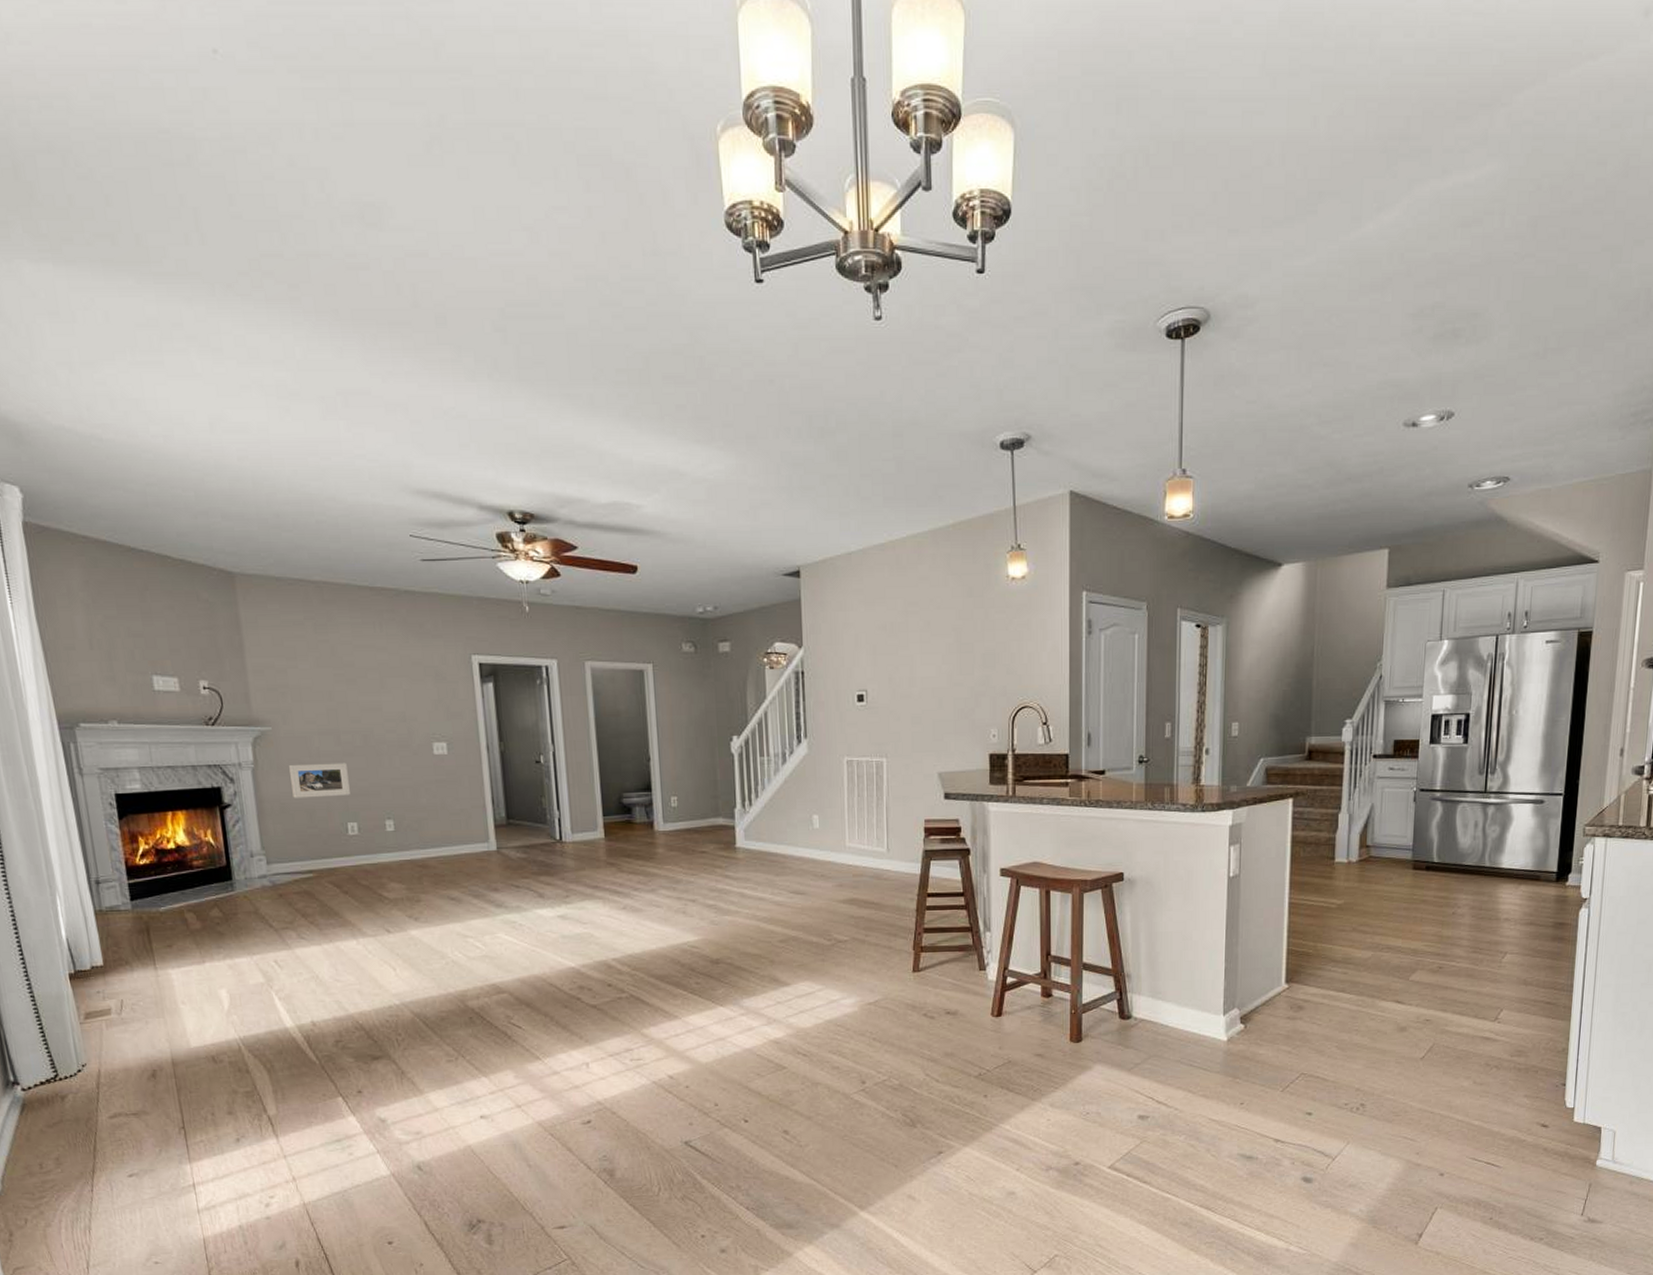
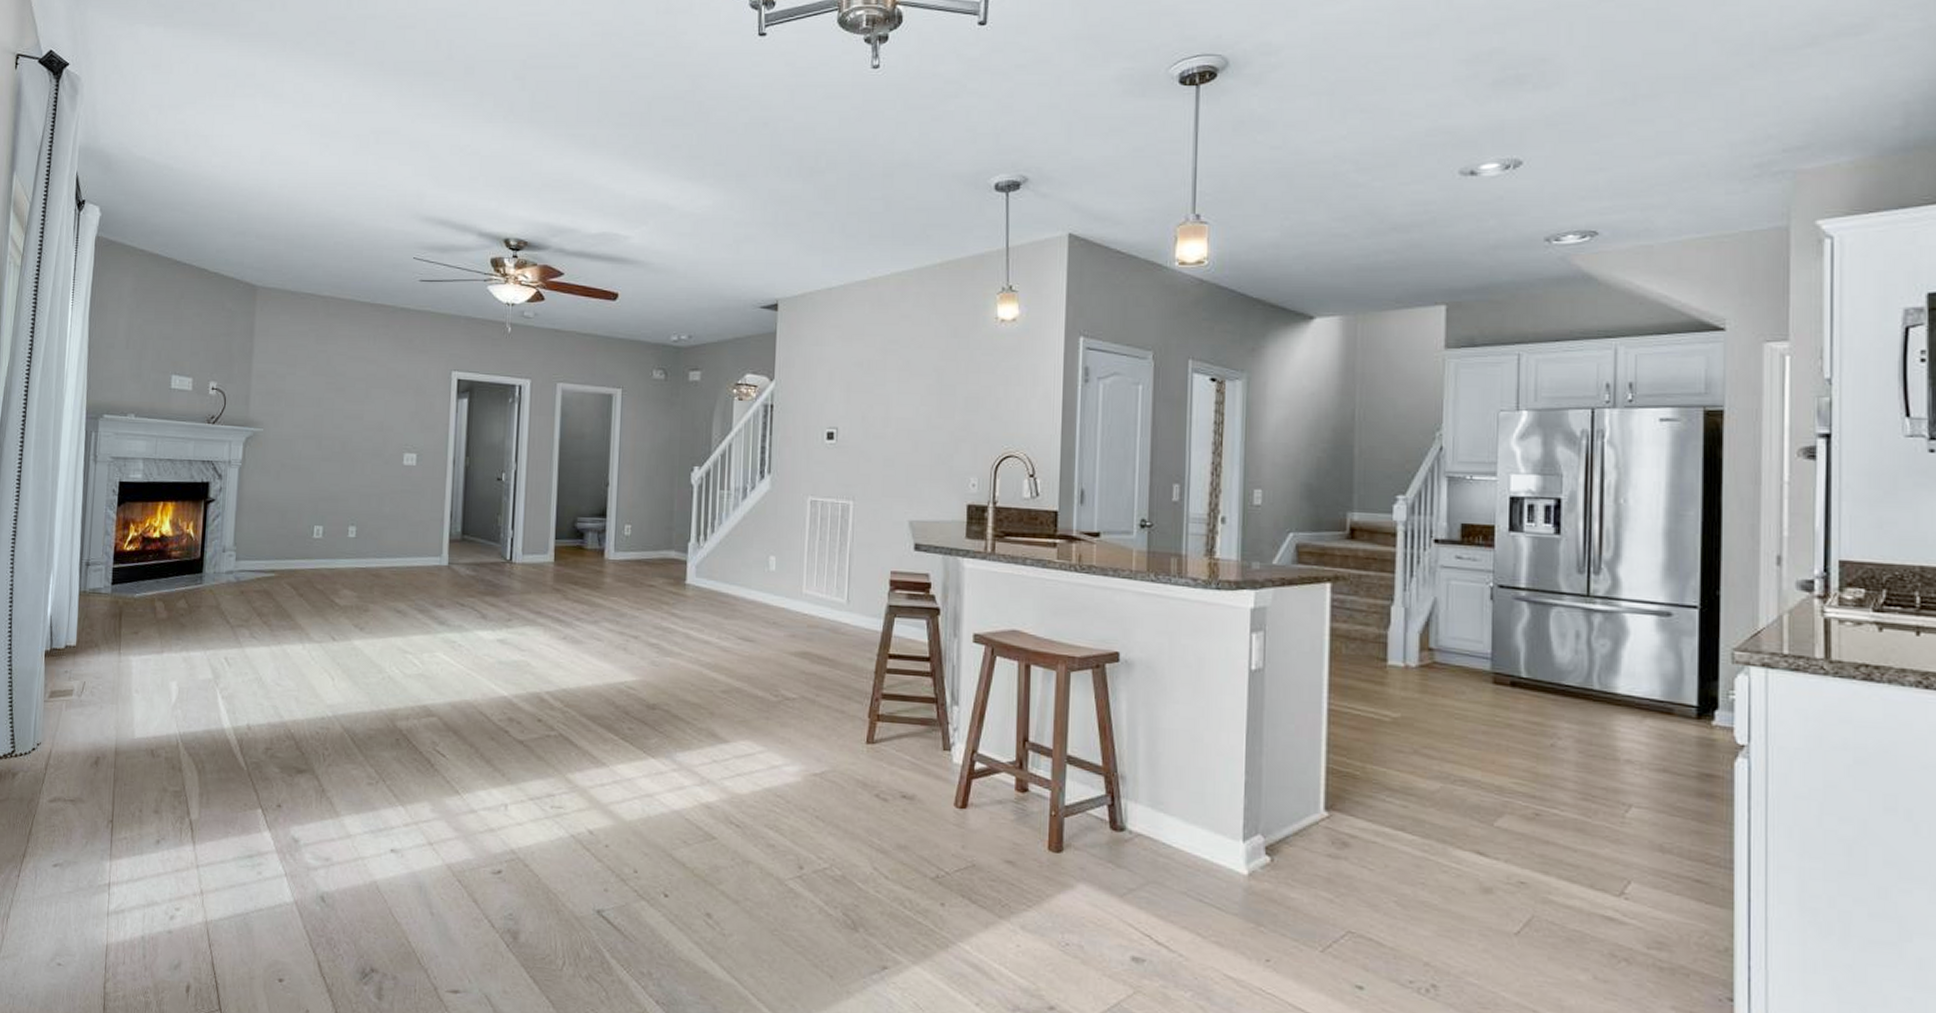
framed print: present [289,763,350,798] -> none [270,465,323,499]

